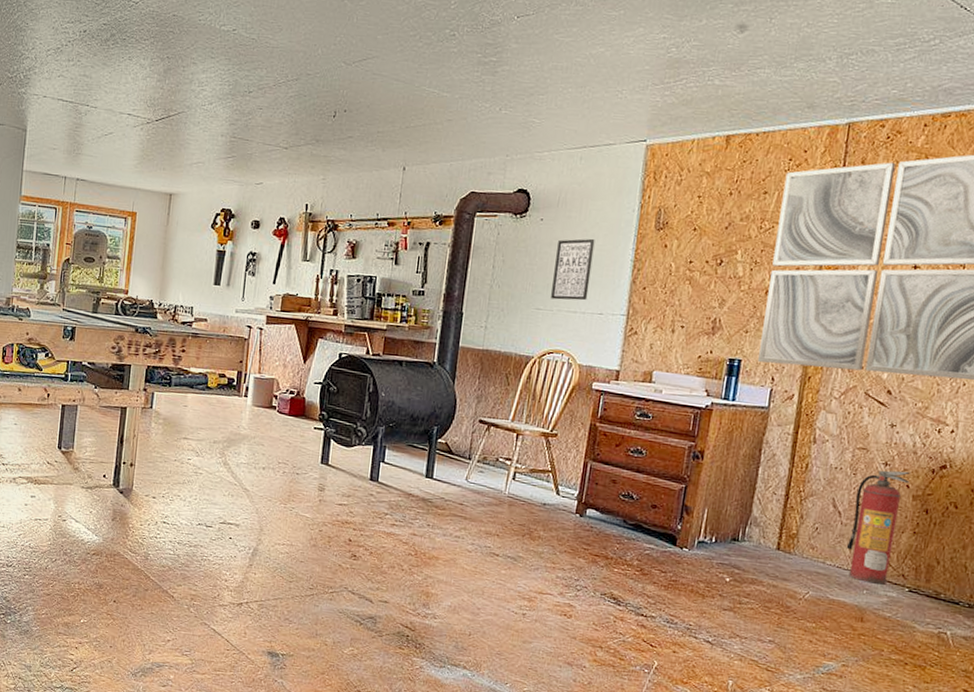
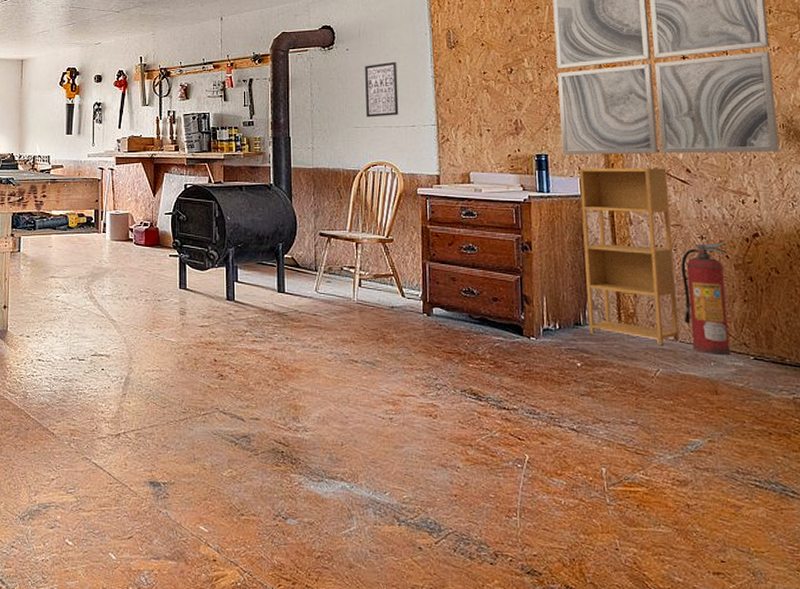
shelving unit: none [746,378,867,568] -> present [578,167,680,345]

